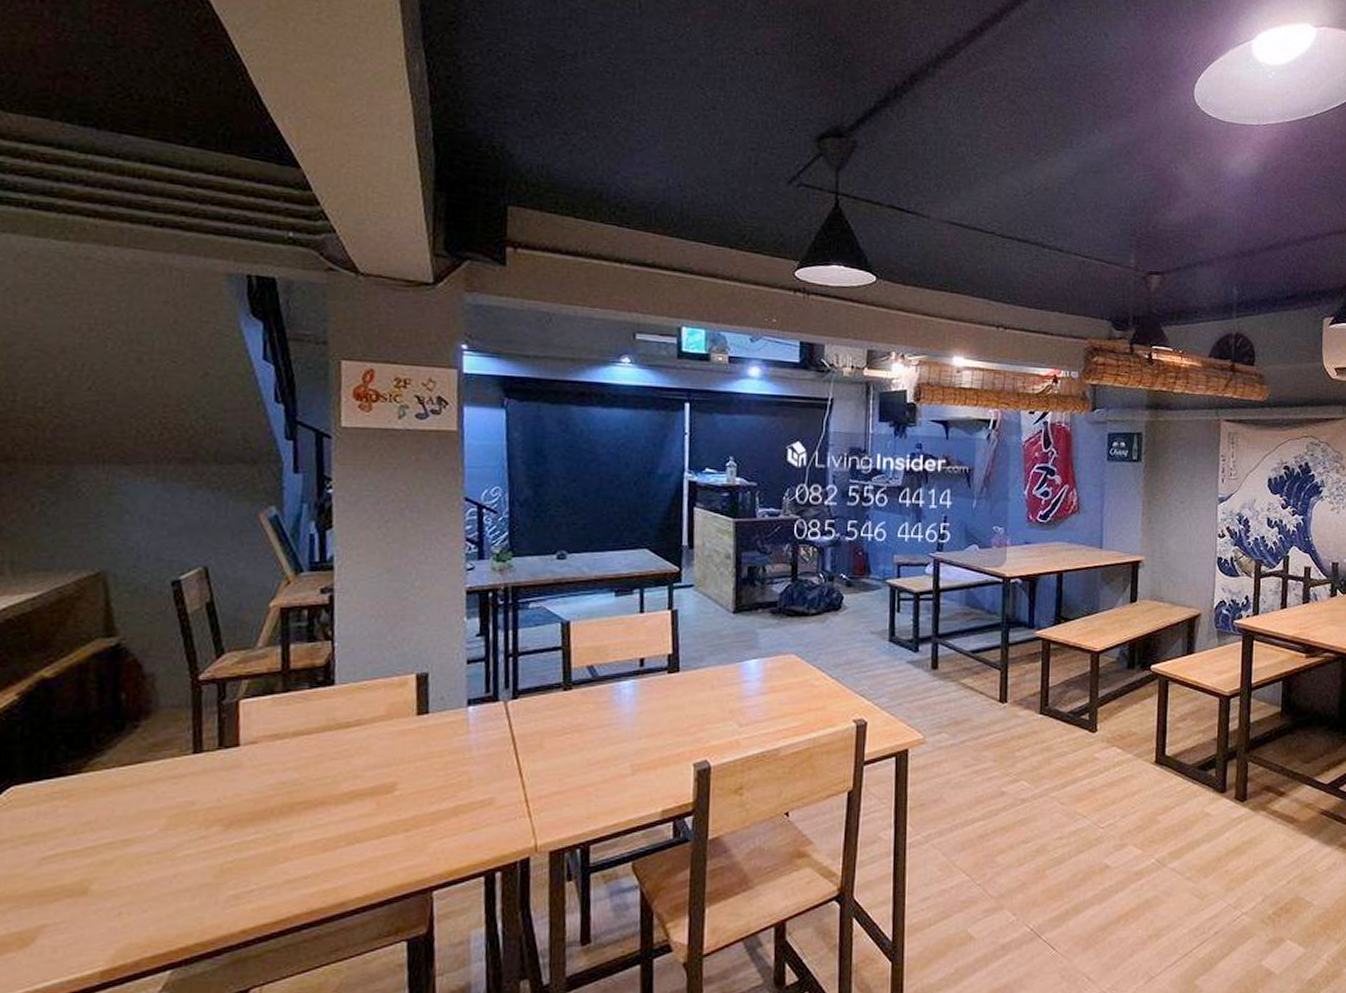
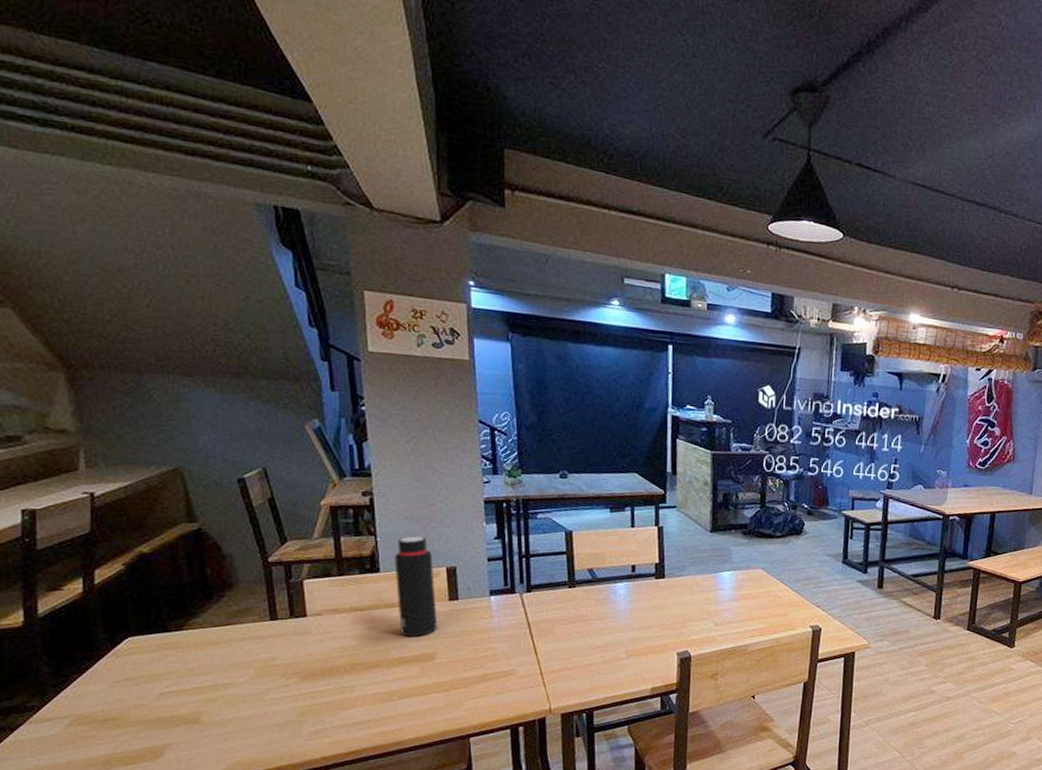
water bottle: none [353,638,402,764] -> present [394,536,437,637]

